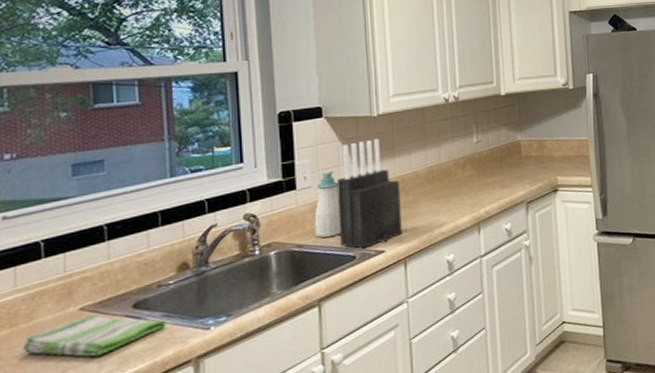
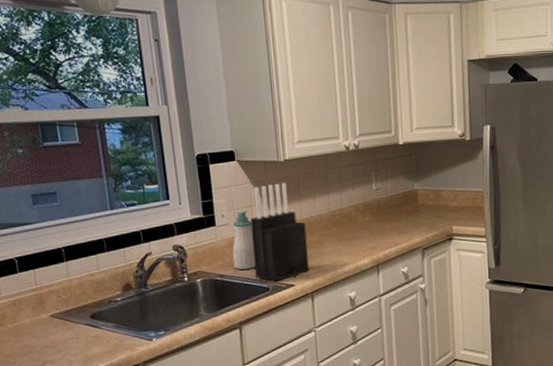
dish towel: present [22,314,166,357] -> none [11,321,118,354]

